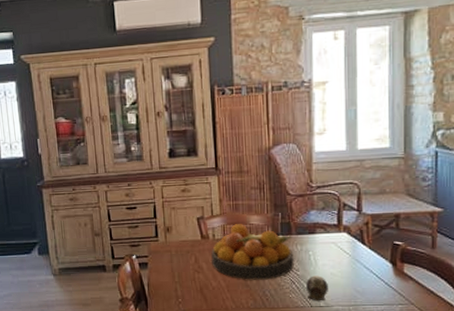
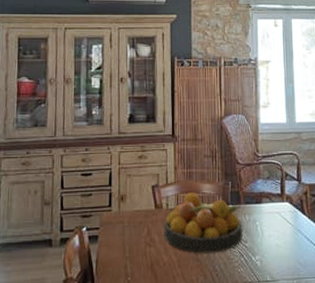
decorative egg: present [306,275,328,301] -> none [254,247,274,276]

